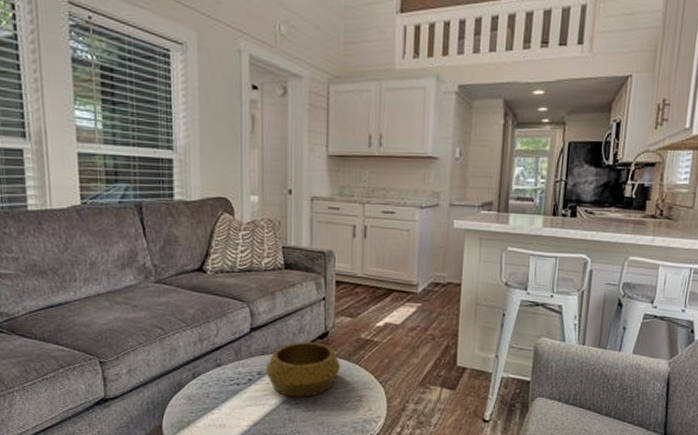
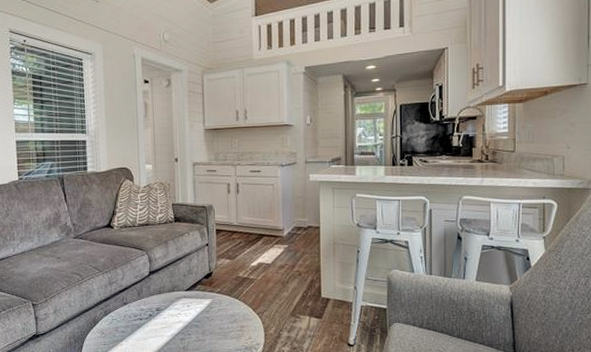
decorative bowl: present [266,342,341,398] -> none [163,281,224,329]

